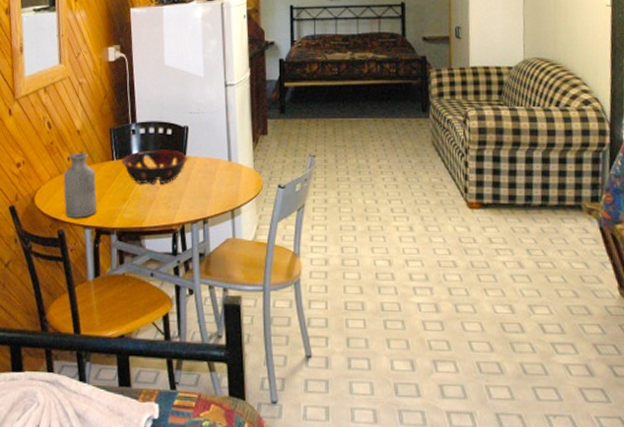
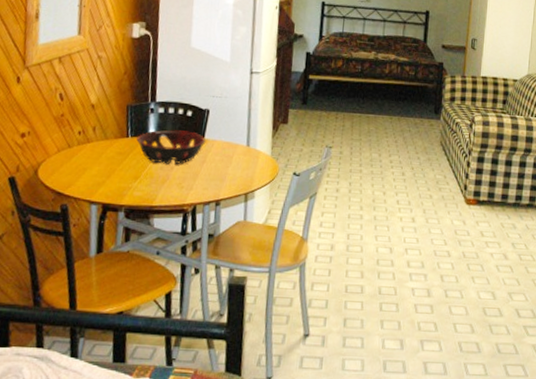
bottle: present [63,152,97,218] -> none [70,126,108,194]

